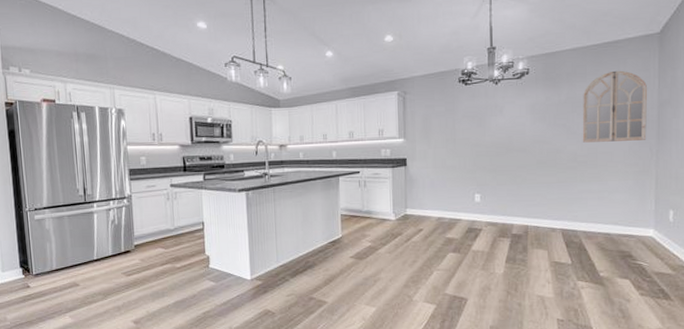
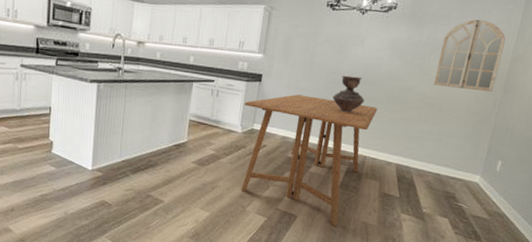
dining table: none [393,172,530,304] -> present [241,94,378,226]
vessel: none [481,146,515,183] -> present [332,75,365,113]

